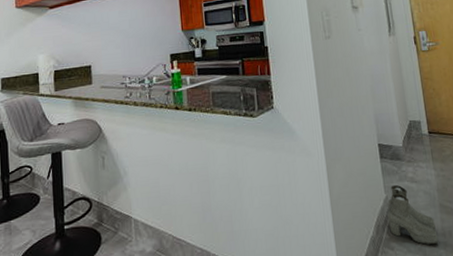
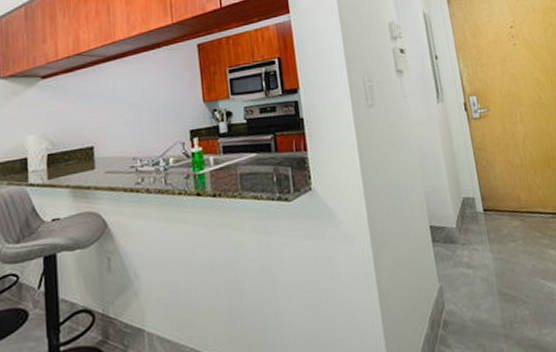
boots: present [387,184,439,245] -> none [442,271,499,340]

